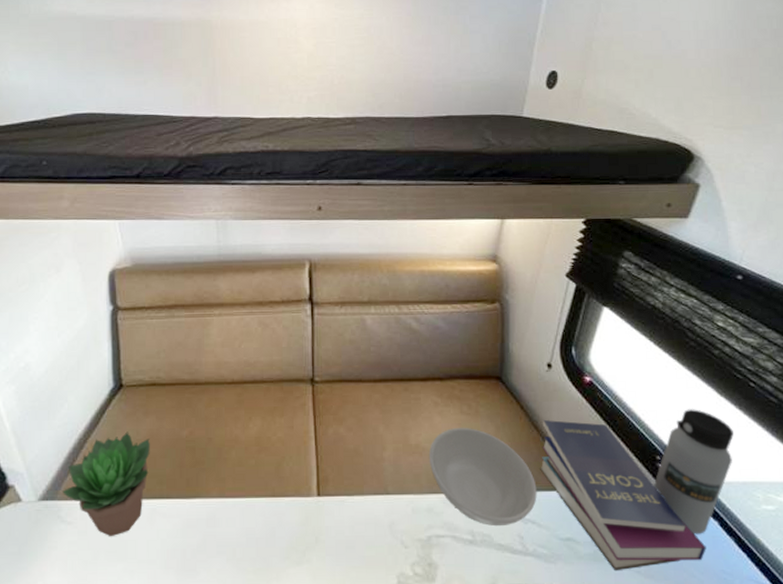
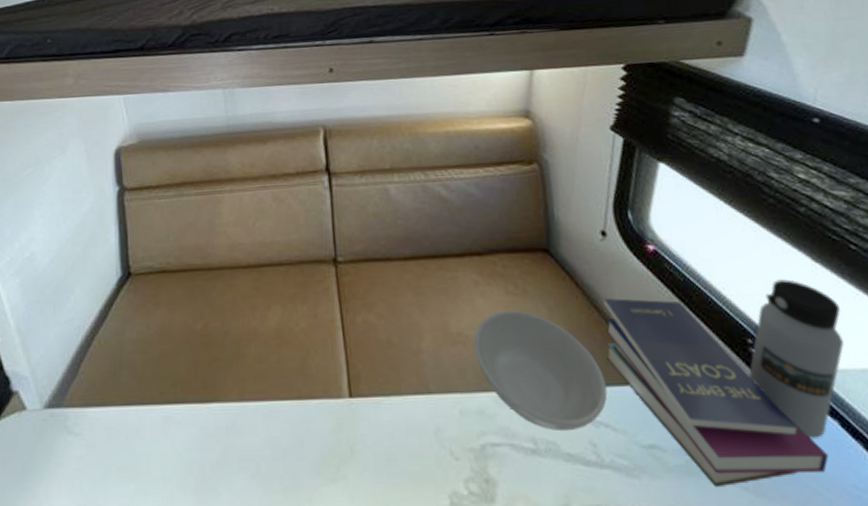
succulent plant: present [61,431,150,537] -> none [68,326,162,451]

